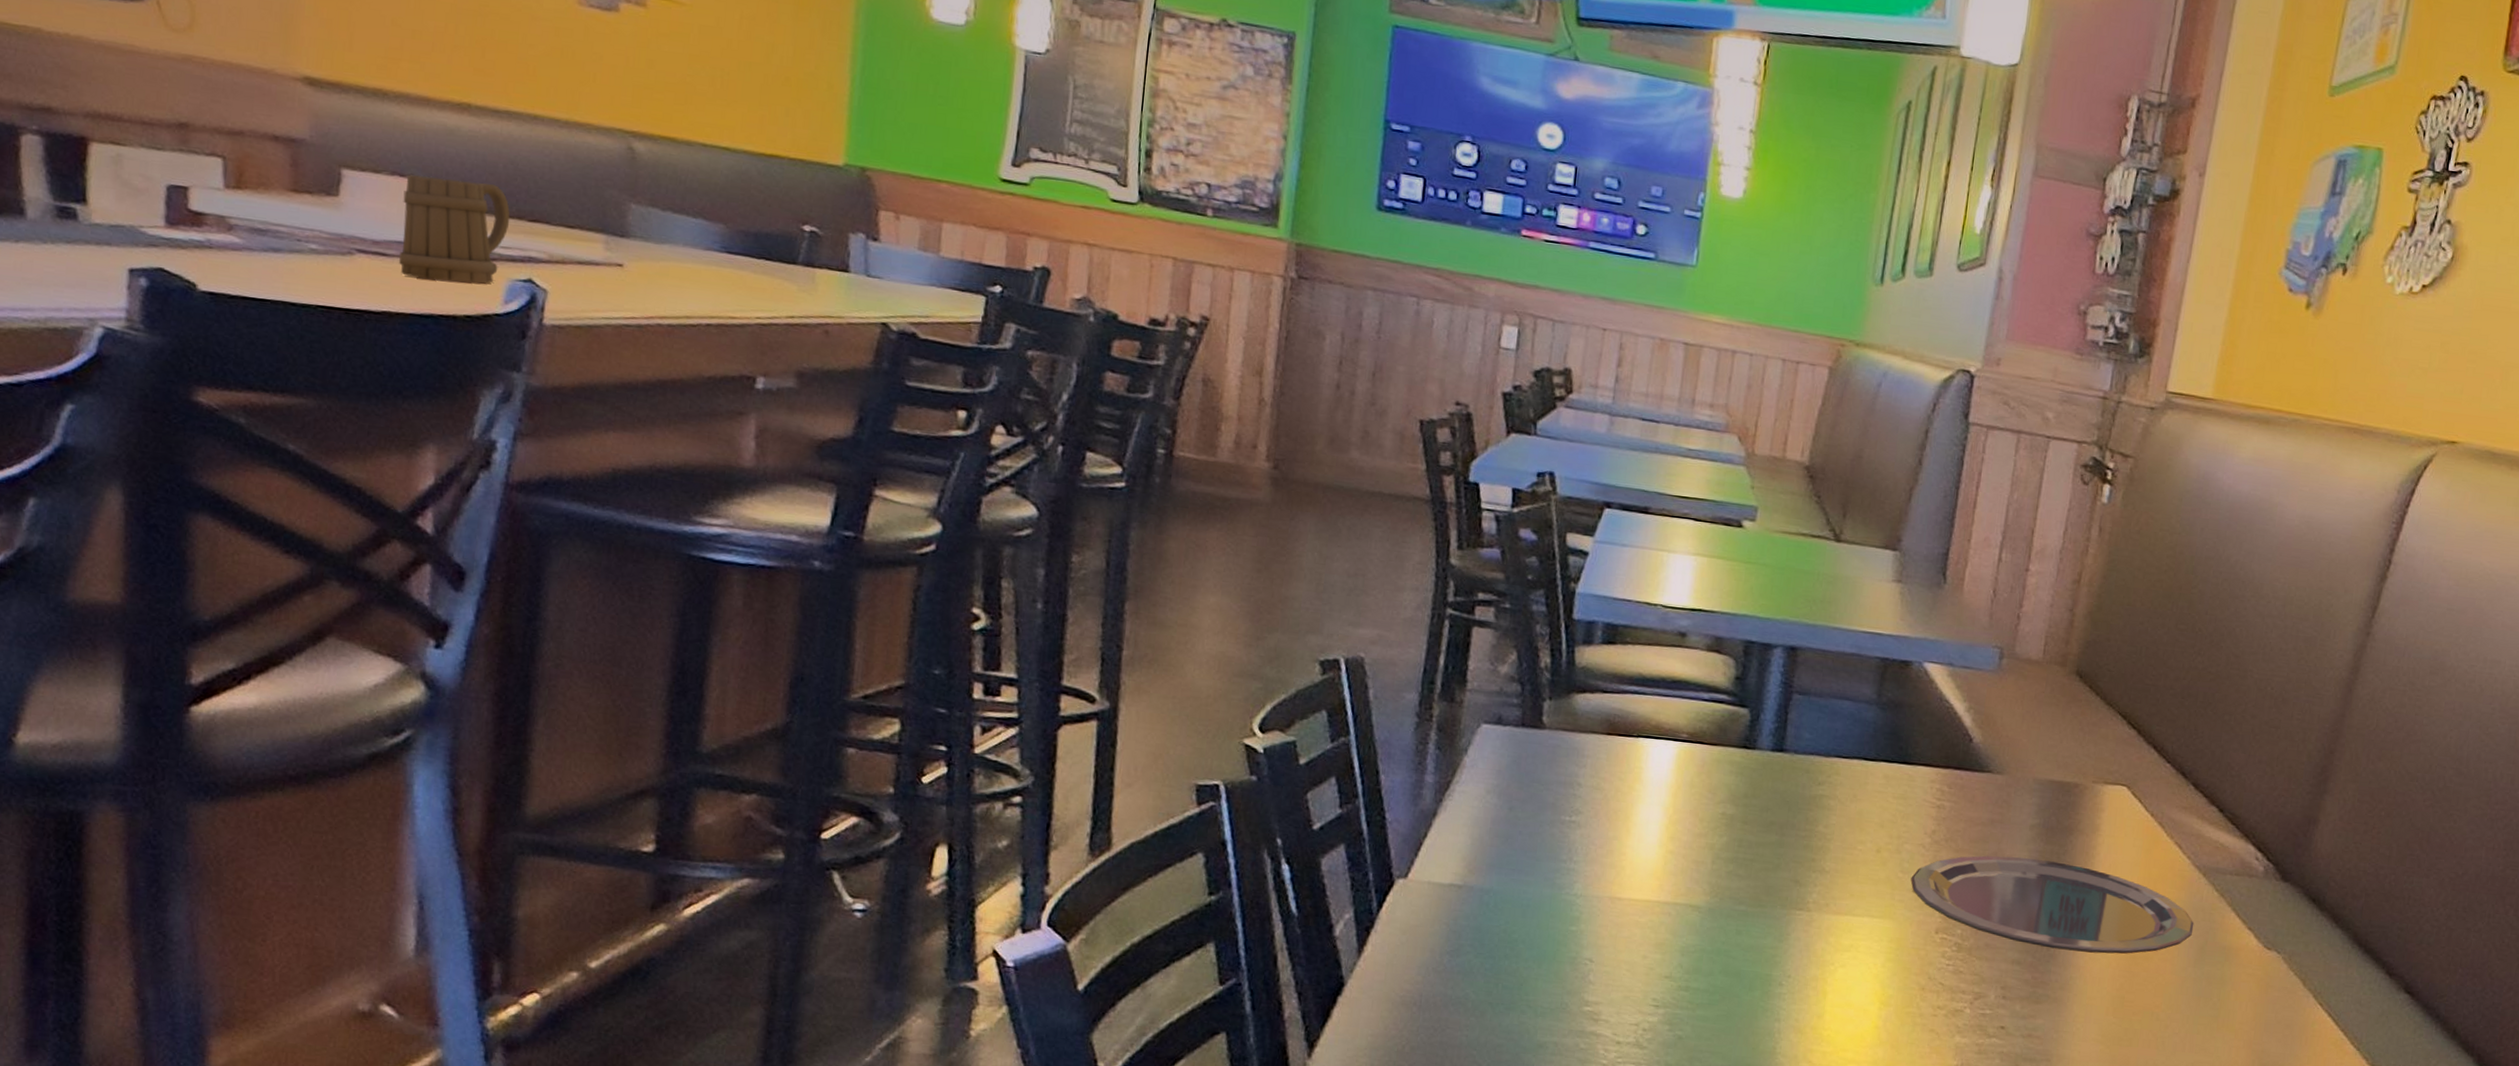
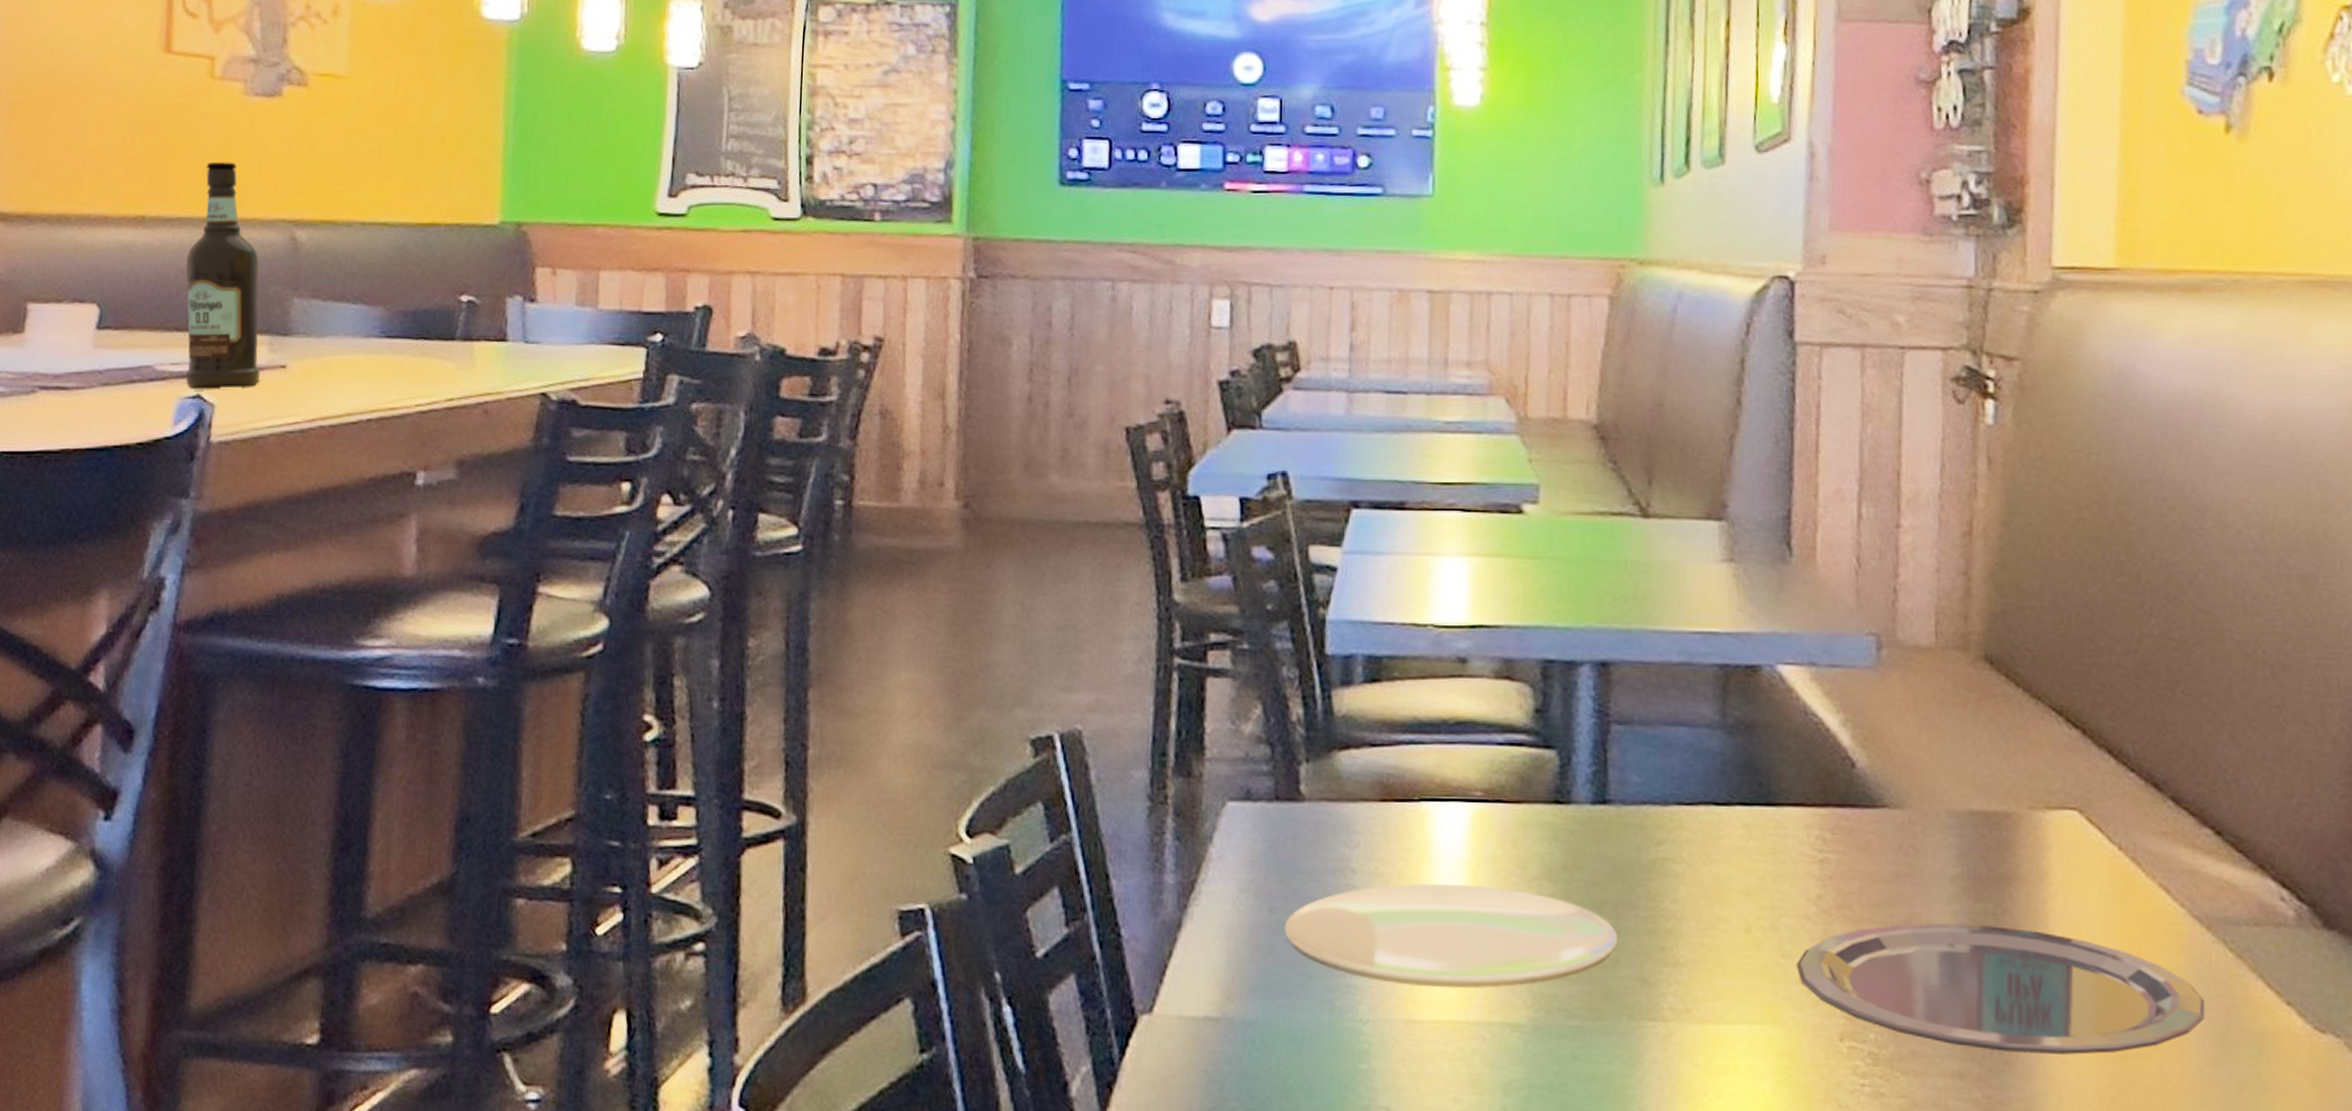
beer mug: present [399,175,511,284] -> none [77,297,181,408]
root beer: none [516,63,596,281] -> present [185,162,260,390]
plate: none [1520,797,1781,879] -> present [1284,884,1617,989]

